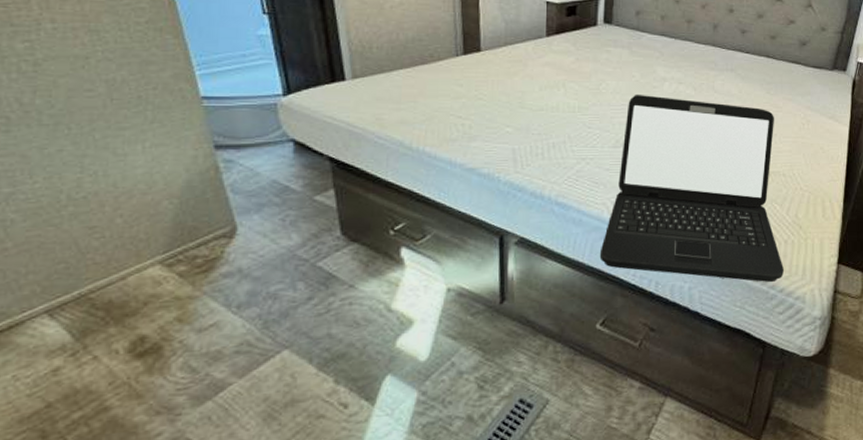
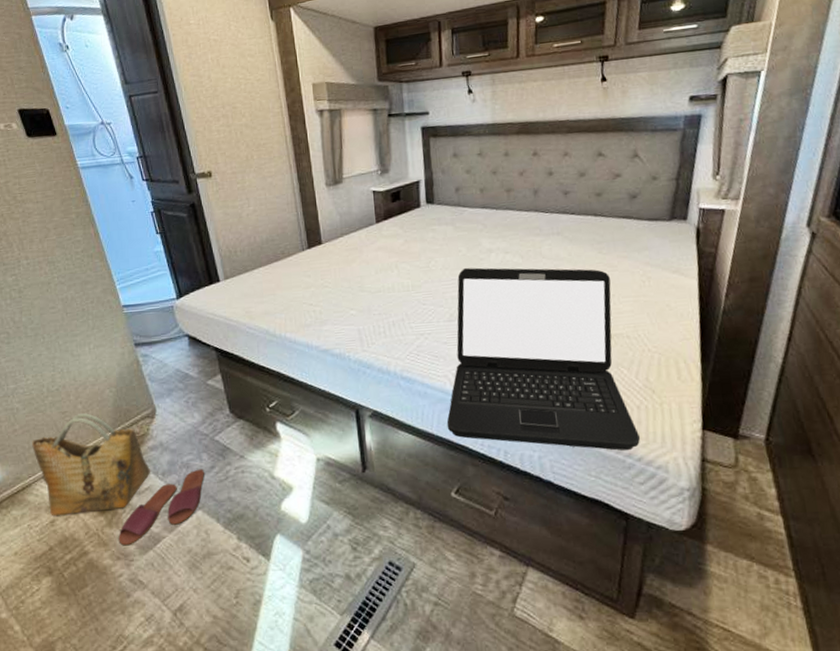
grocery bag: none [32,229,221,362] -> present [32,413,151,515]
slippers: none [161,300,298,397] -> present [118,469,204,546]

